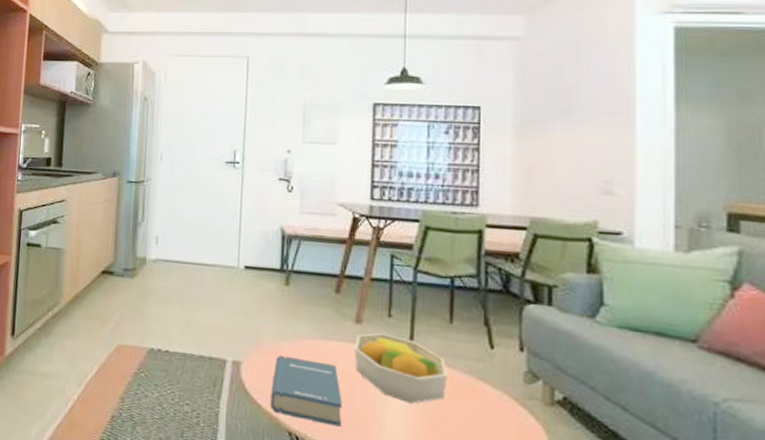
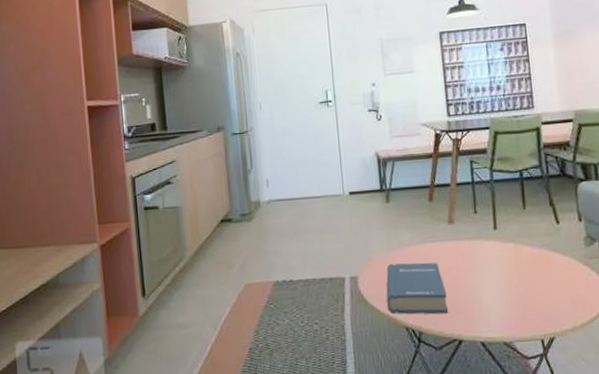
fruit bowl: present [354,332,447,404] -> none [450,228,527,282]

